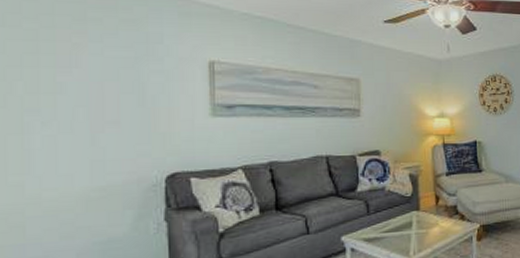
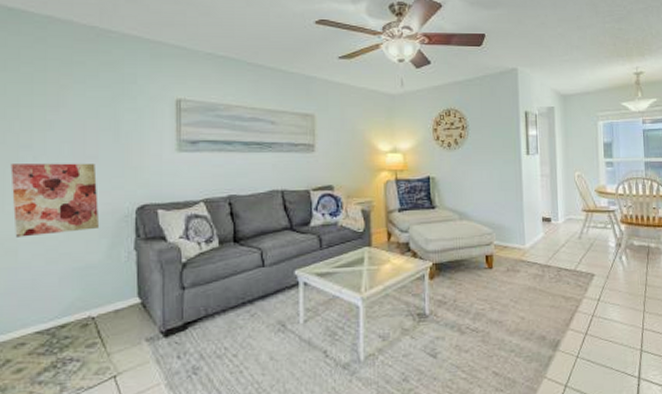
wall art: none [14,128,124,211] -> present [10,163,100,237]

